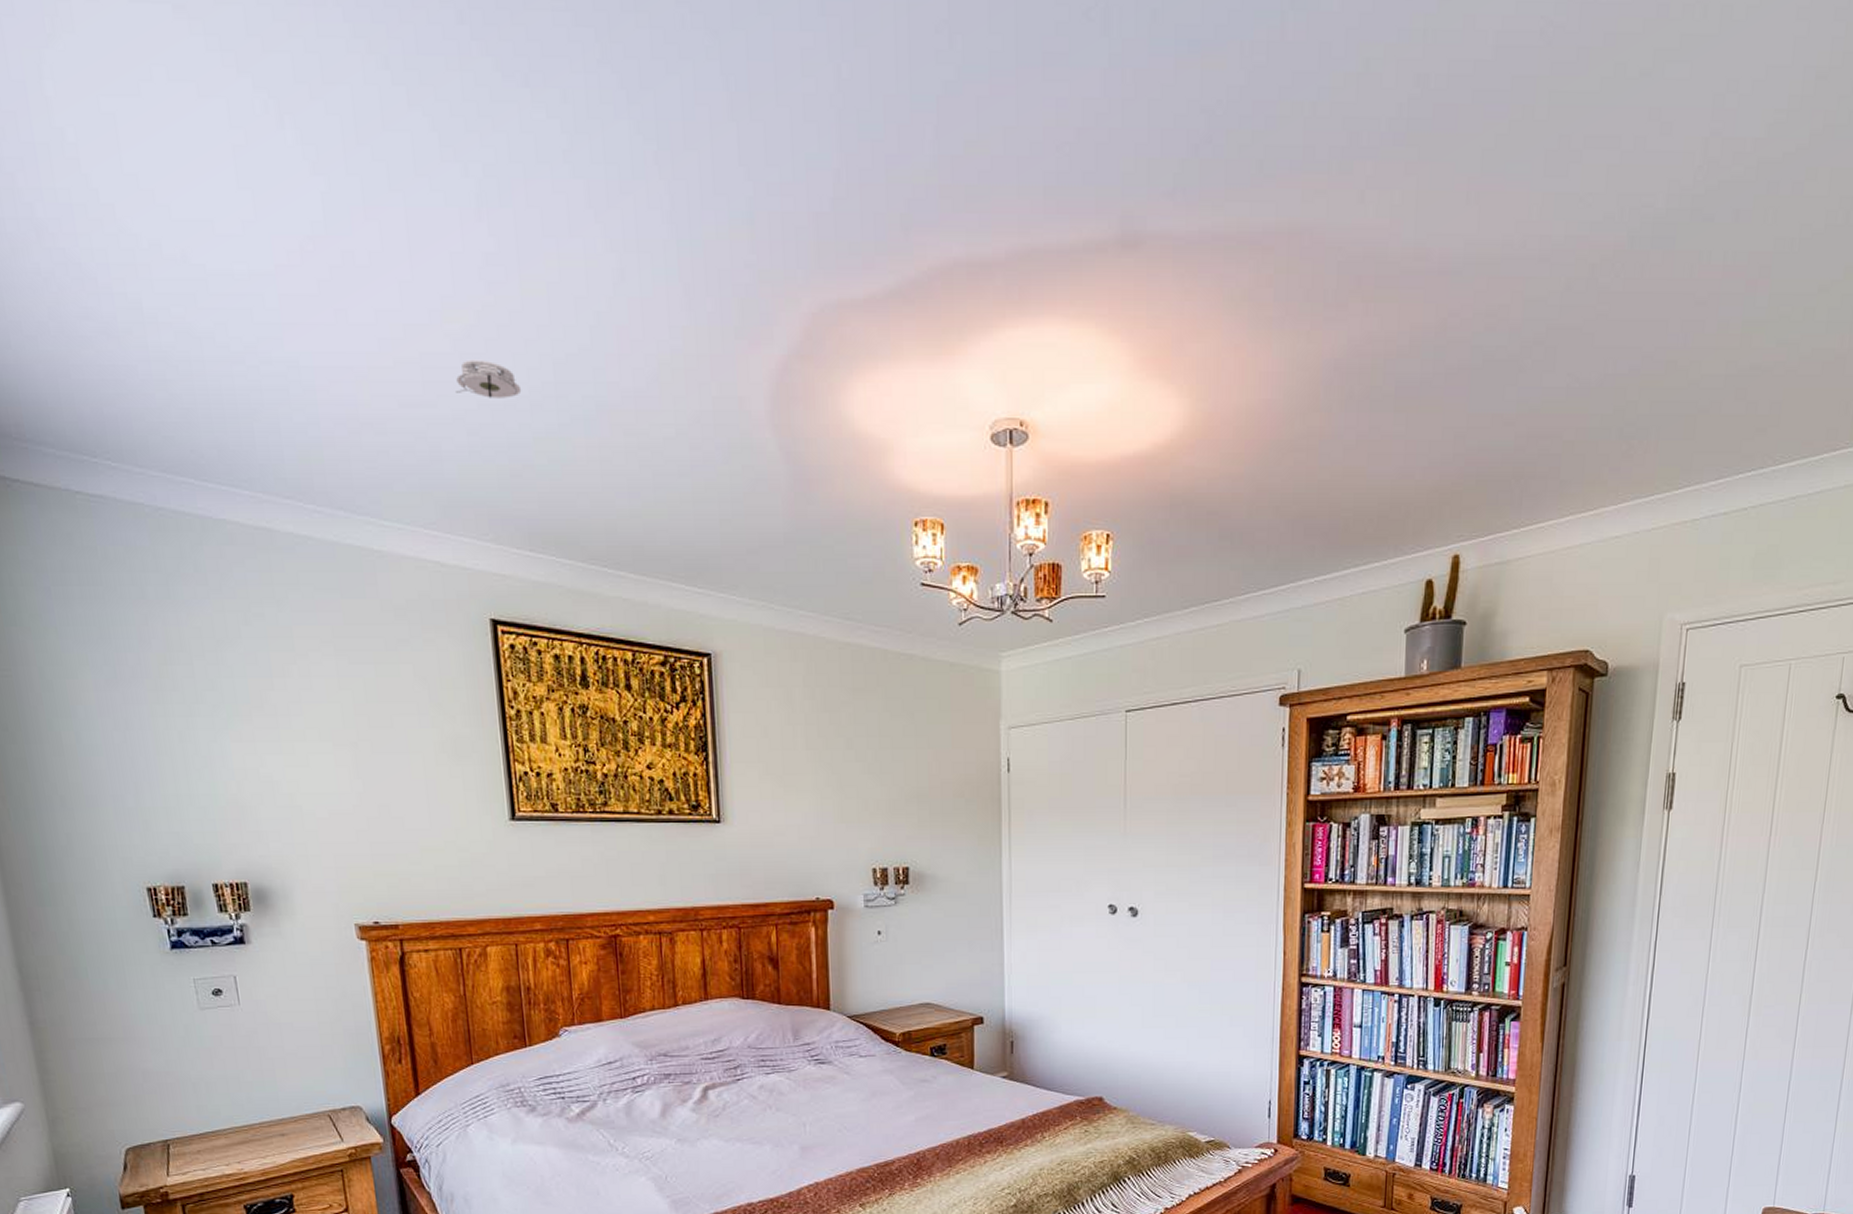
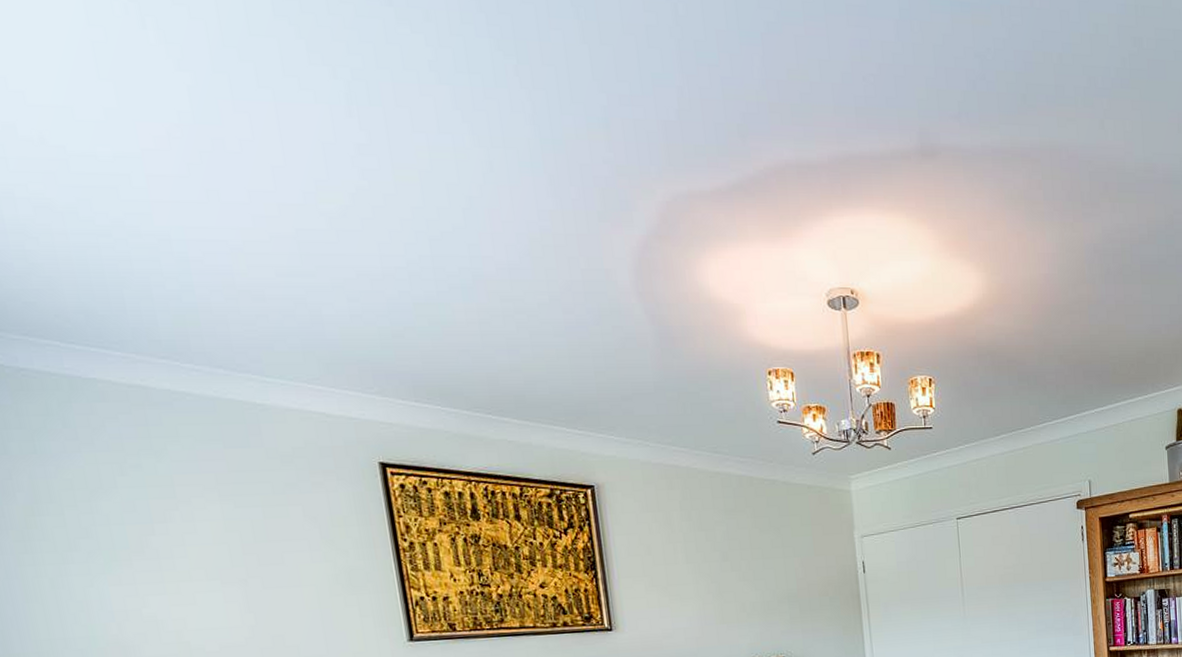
smoke detector: present [456,359,522,398] -> none [334,235,400,269]

